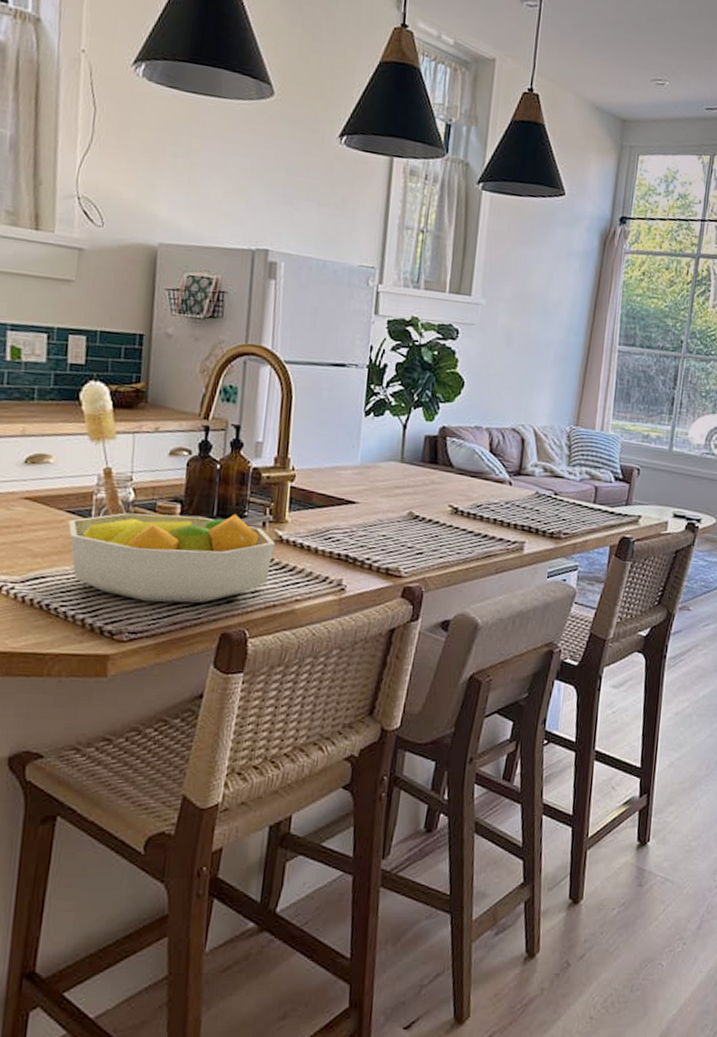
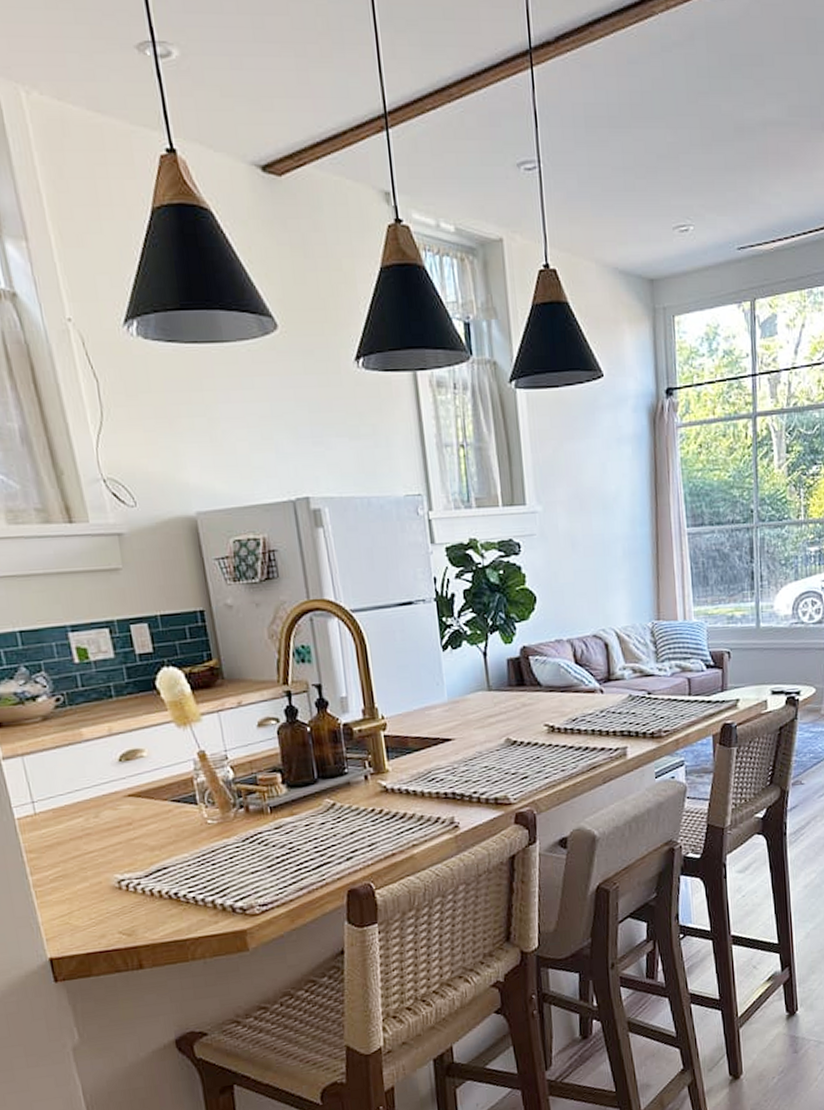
fruit bowl: present [68,512,275,603] -> none [176,772,382,874]

